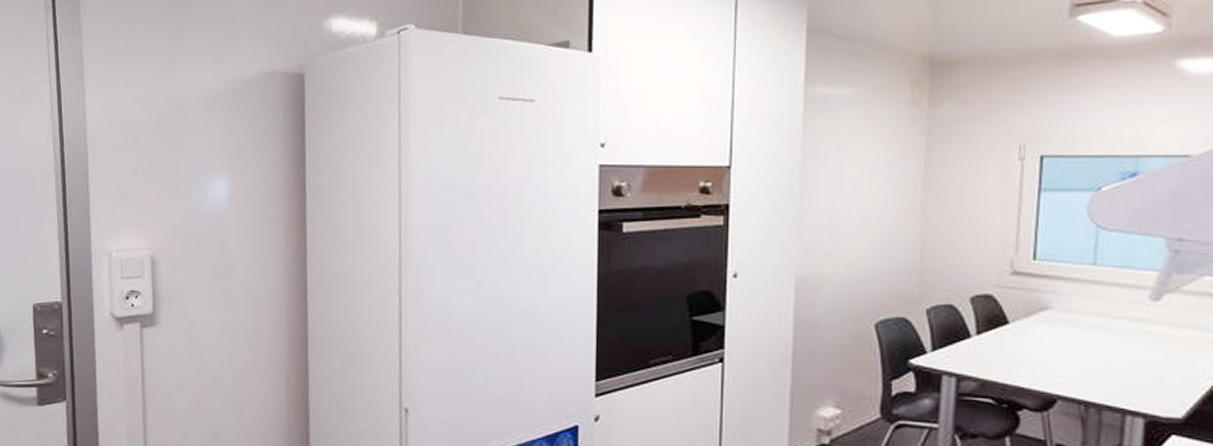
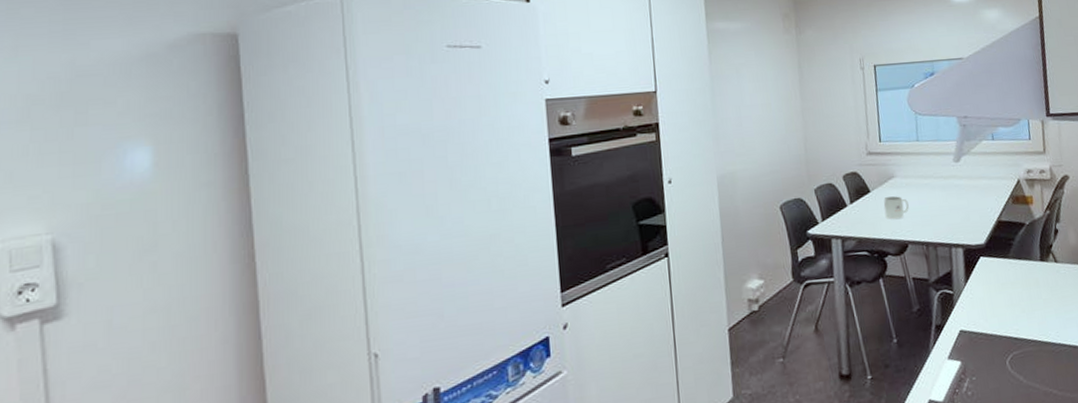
mug: none [1026,334,1066,365] -> present [883,196,909,220]

